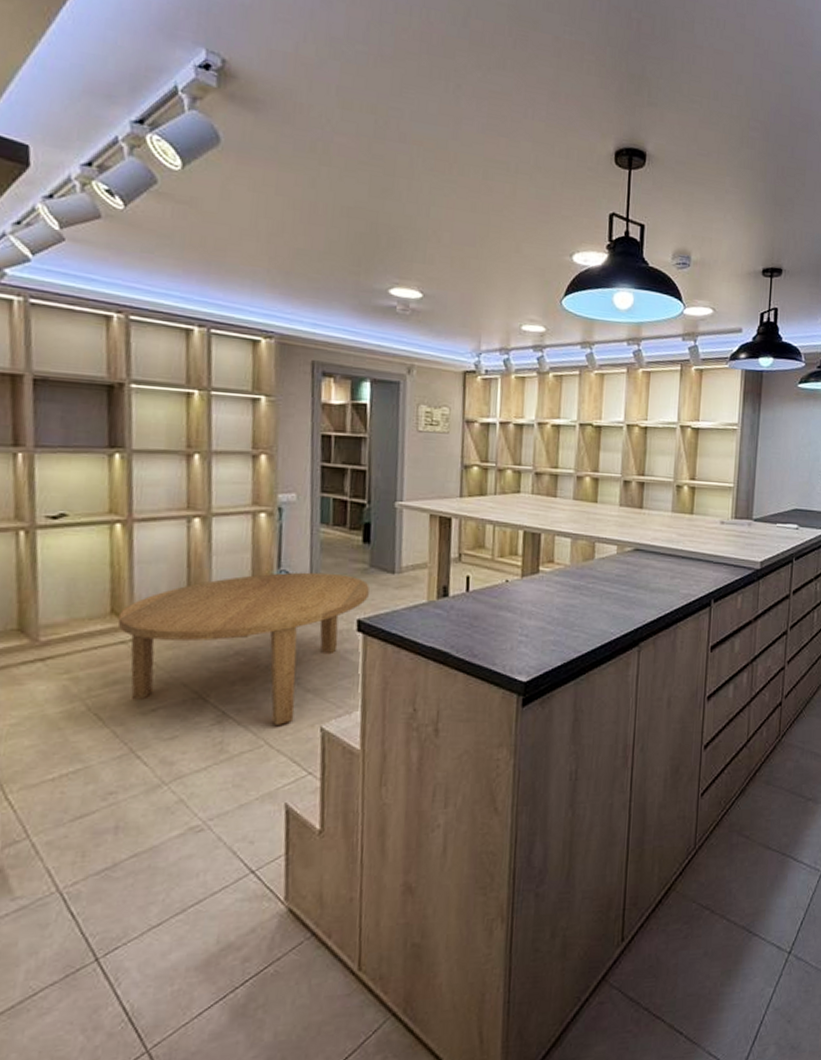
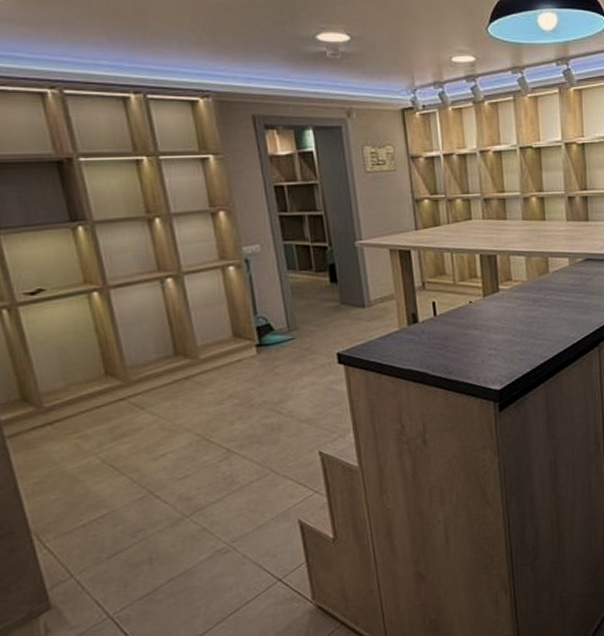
dining table: present [117,572,369,727] -> none [113,314,344,456]

